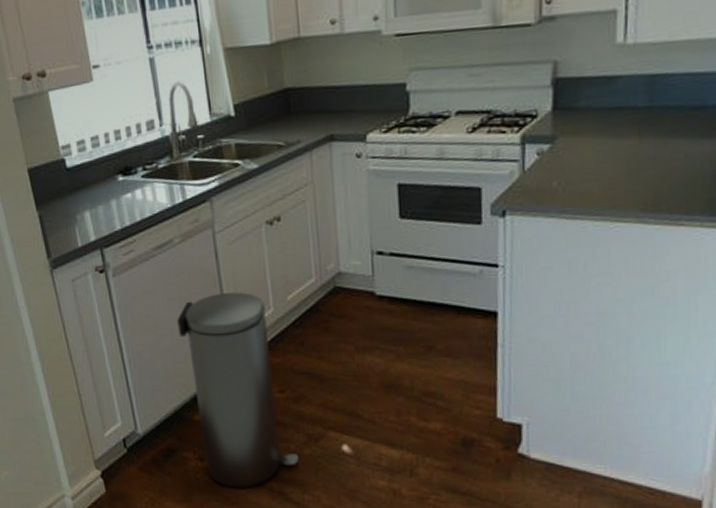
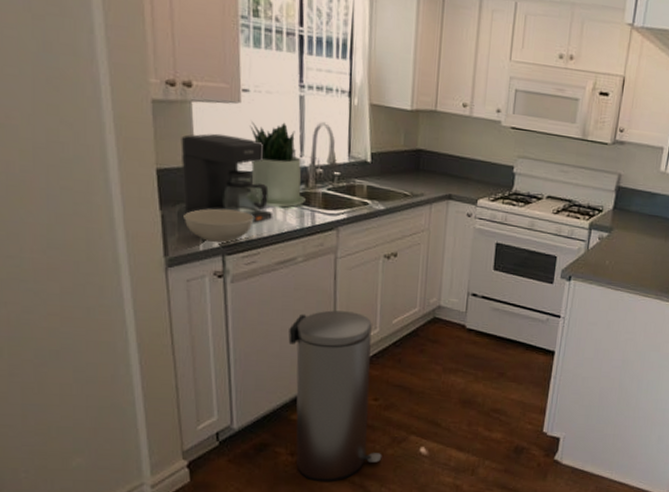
coffee maker: none [44,117,143,211] -> present [181,133,274,224]
bowl: none [58,197,125,237] -> present [184,208,254,243]
planter: none [105,92,173,188] -> present [250,121,305,208]

